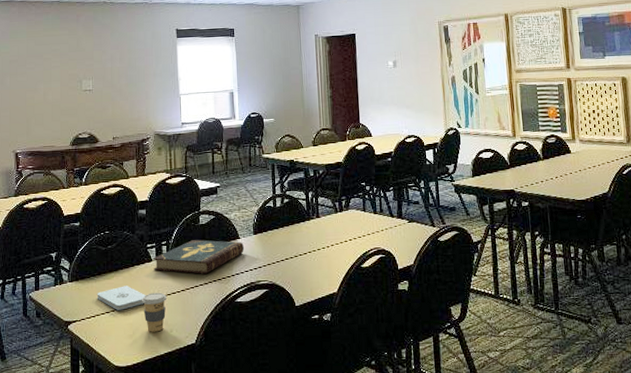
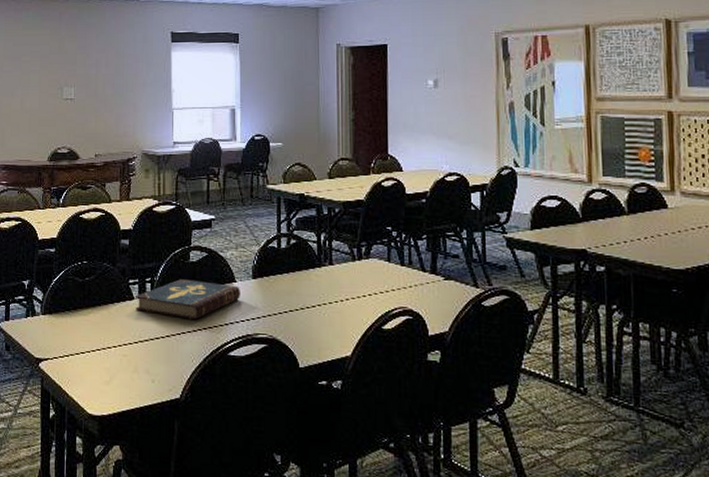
notepad: present [97,286,146,310] -> none [71,324,126,352]
coffee cup: present [141,292,166,332] -> none [120,335,149,381]

